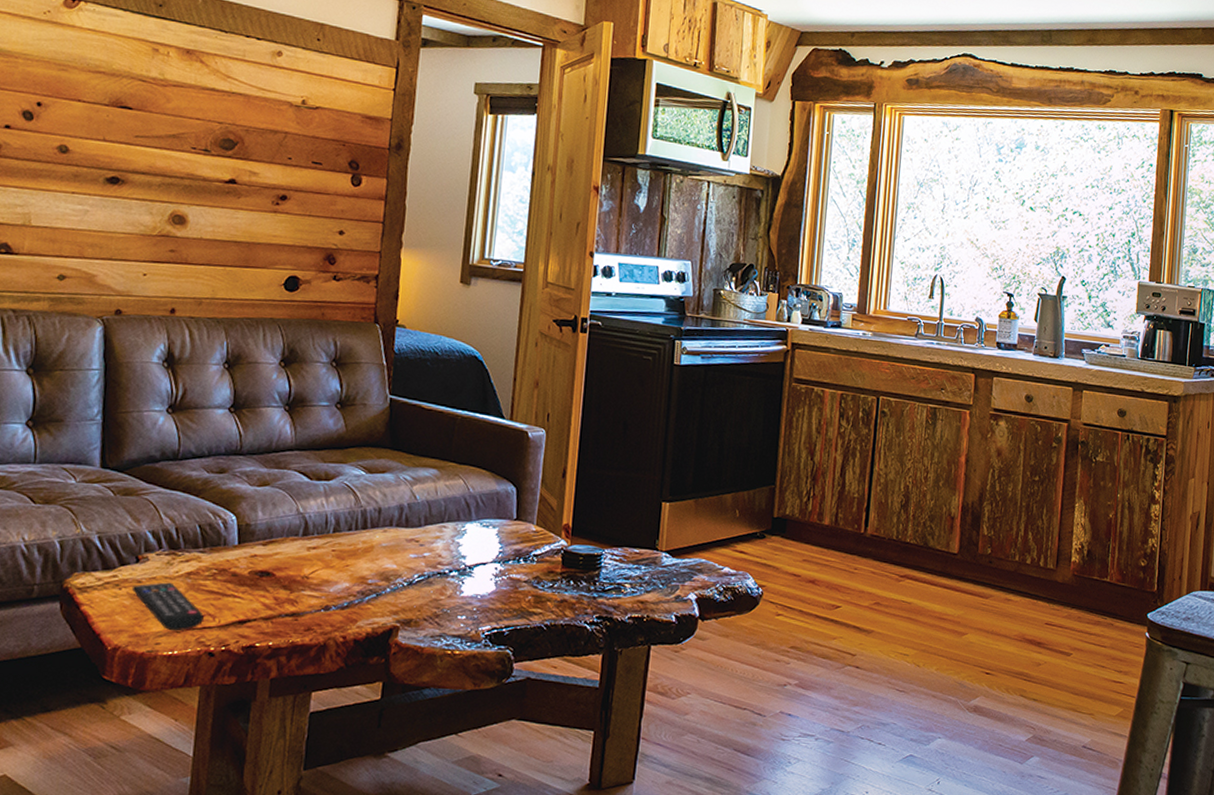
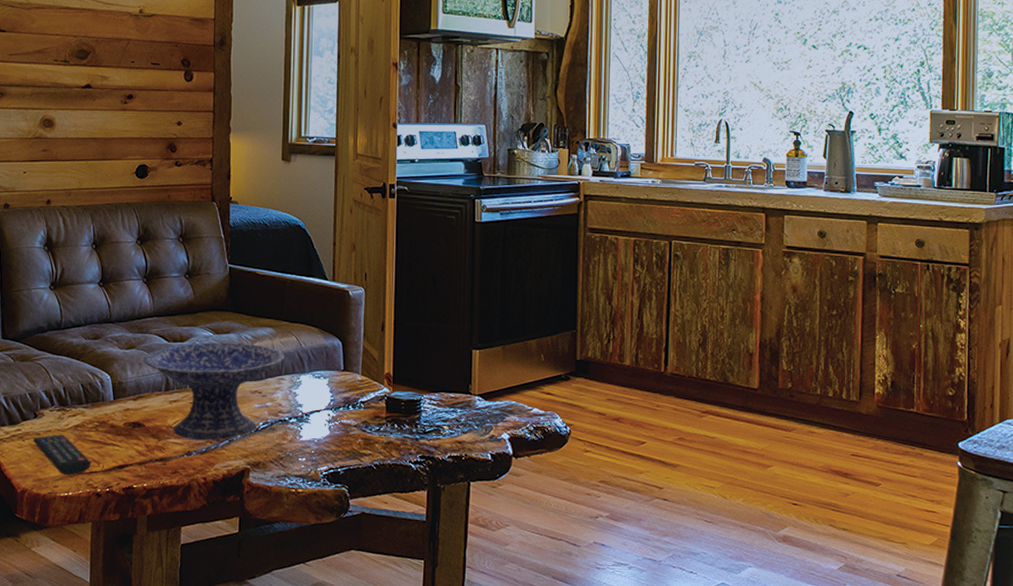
decorative bowl: none [279,482,449,594] -> present [144,342,285,441]

